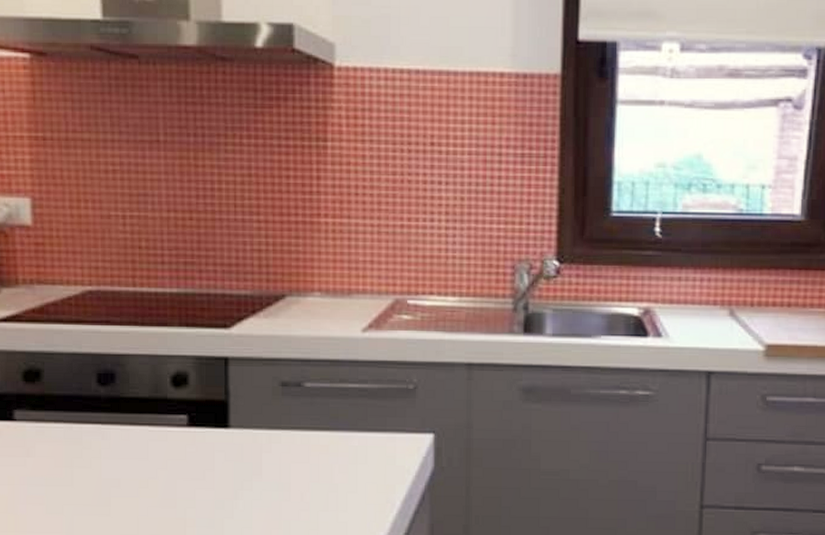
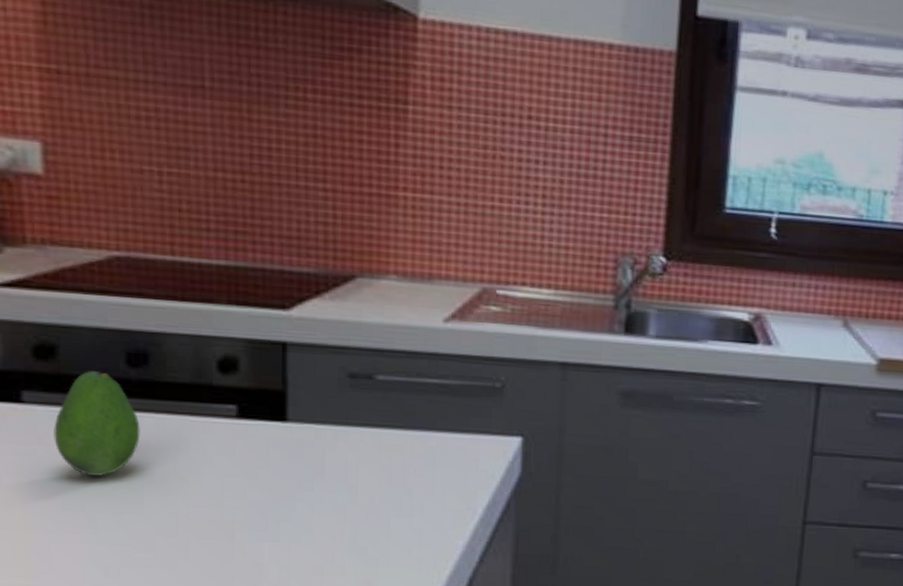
fruit: none [39,391,108,482] -> present [54,371,140,476]

